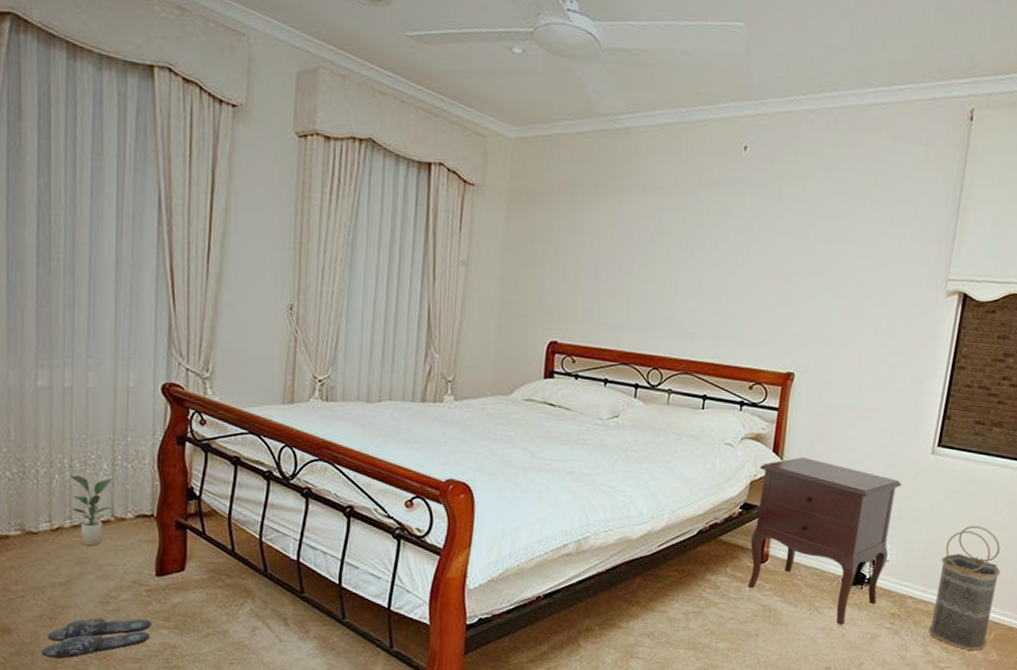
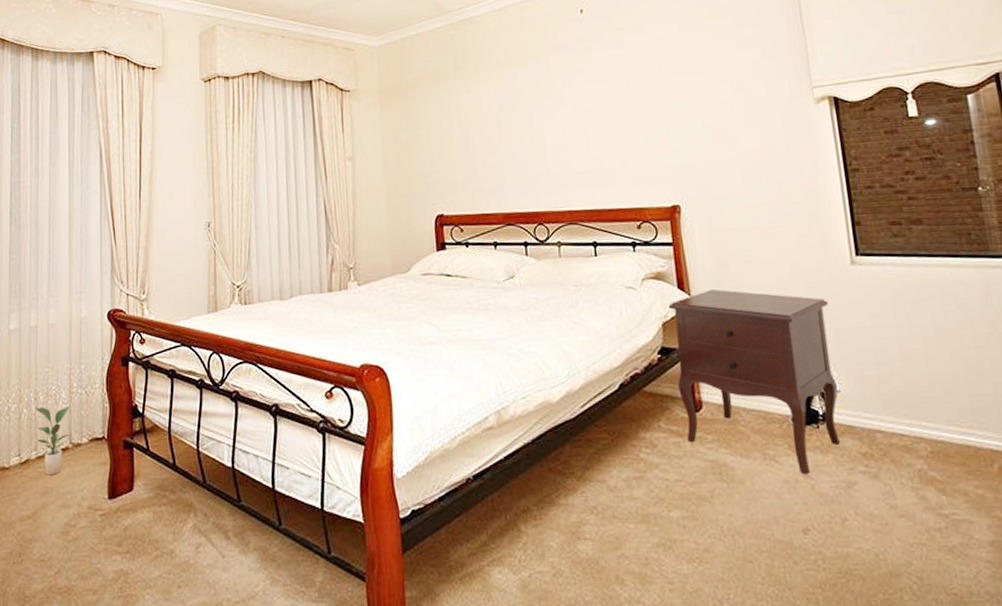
slippers: present [42,617,152,659] -> none [12,545,106,597]
basket: present [929,525,1001,651] -> none [901,337,992,491]

